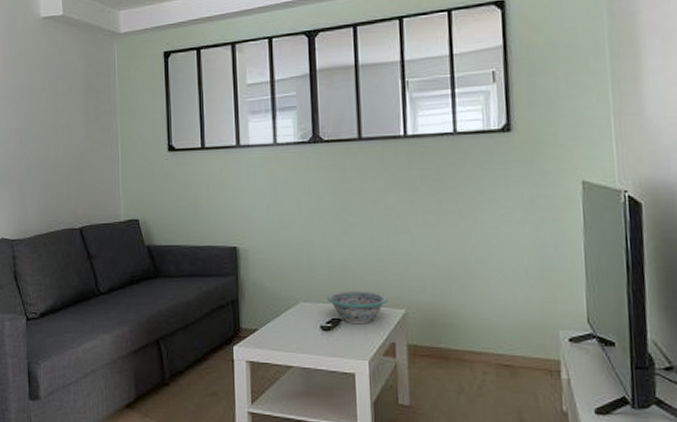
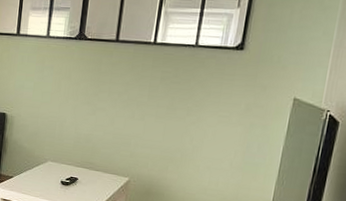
decorative bowl: present [326,291,388,324] -> none [69,157,117,185]

